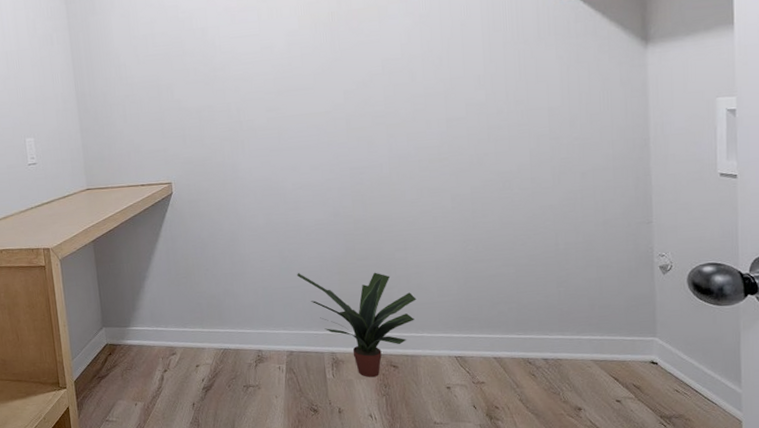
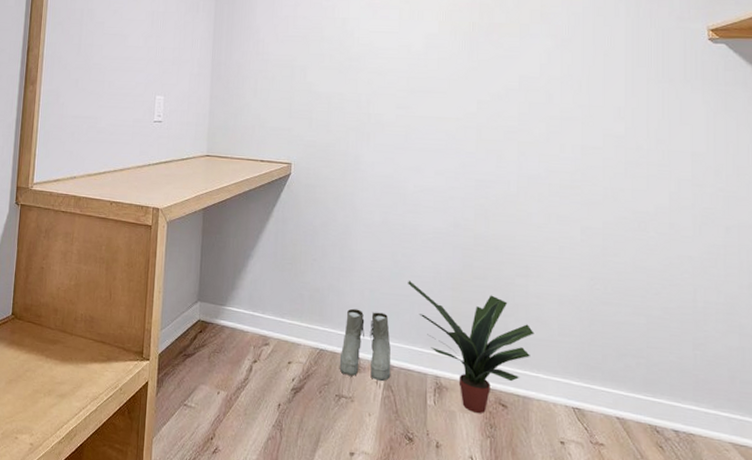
boots: none [243,306,291,367] -> present [340,308,391,382]

